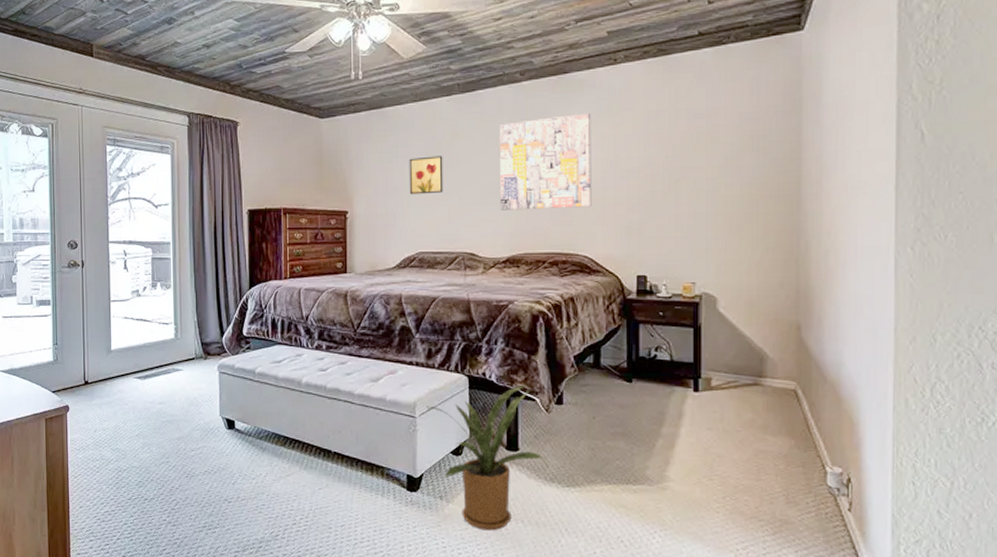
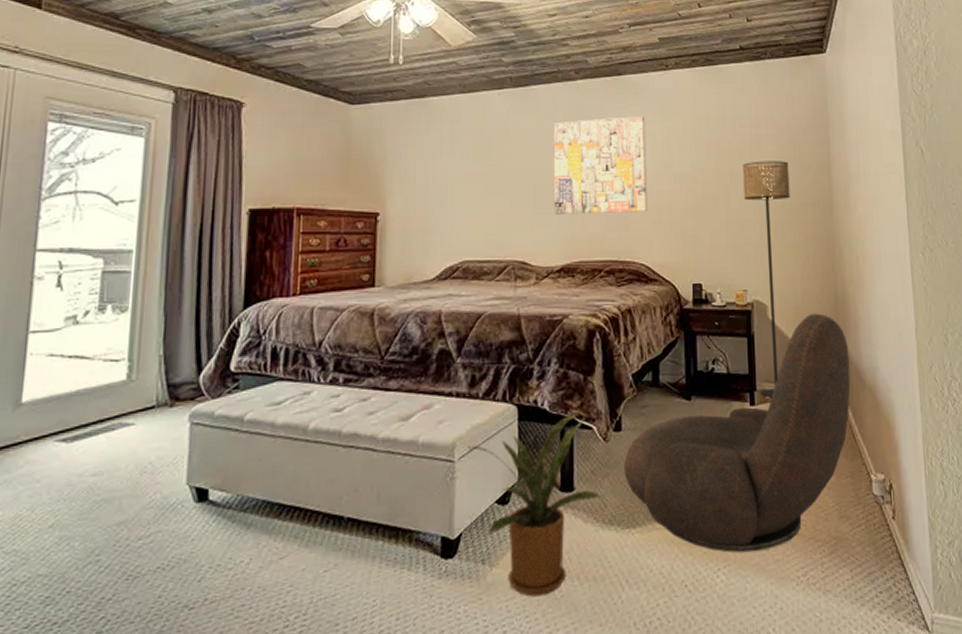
wall art: present [409,156,443,195] -> none [454,153,493,195]
armchair: none [565,307,809,522] -> present [624,313,851,553]
floor lamp: none [696,152,750,386] -> present [743,161,790,398]

